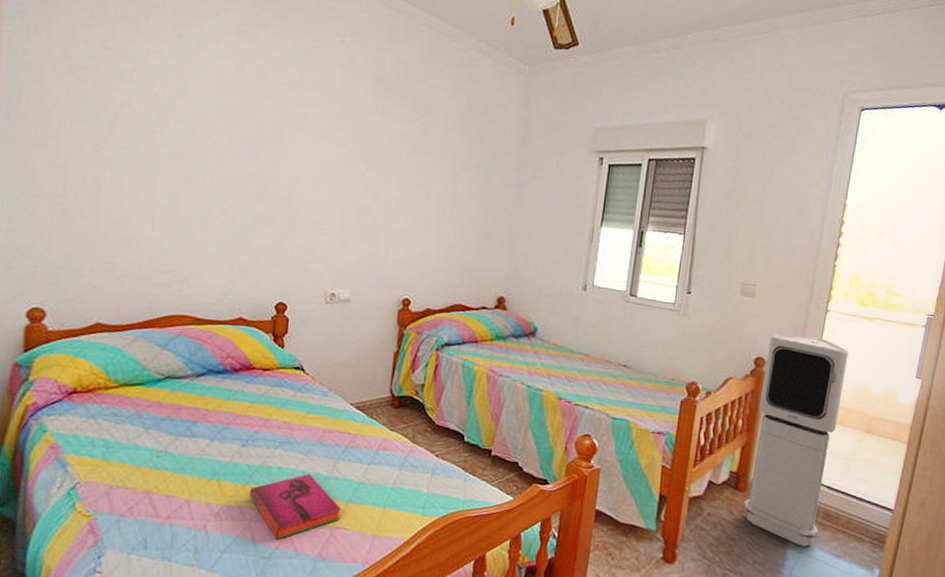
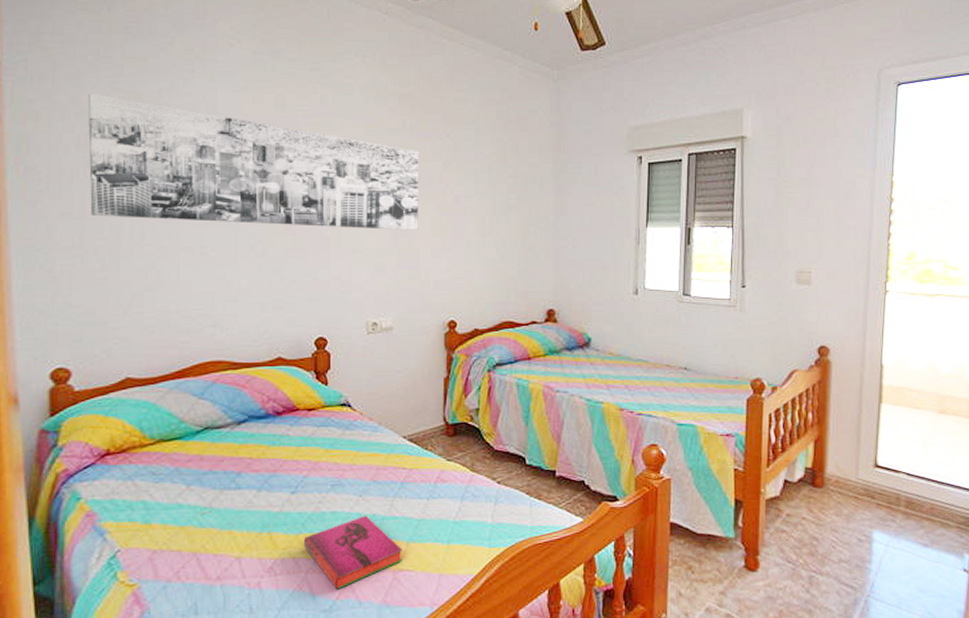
wall art: none [75,49,389,209] -> present [87,93,419,230]
air purifier: present [743,335,849,547] -> none [822,320,913,539]

